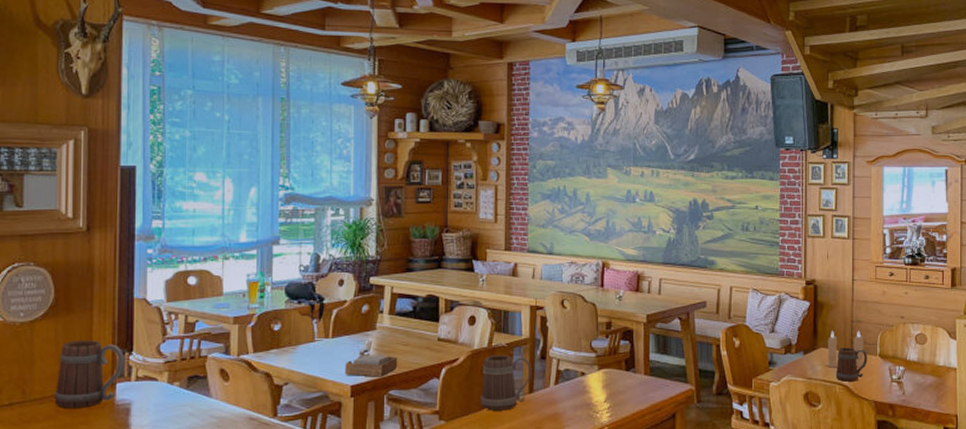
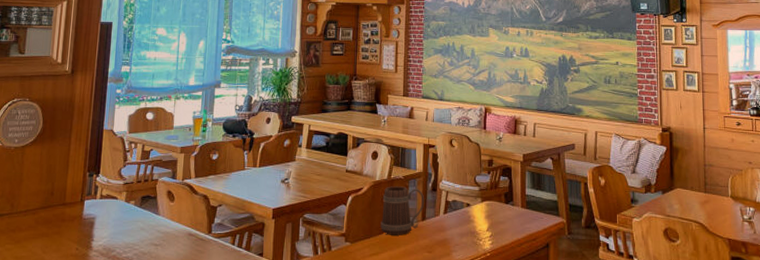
beer mug: present [54,340,124,408] -> none [35,163,92,220]
napkin holder: present [344,355,398,377] -> none [268,183,312,202]
candle: present [826,330,864,368] -> none [682,173,717,207]
beer mug: present [835,347,868,382] -> none [691,188,720,220]

